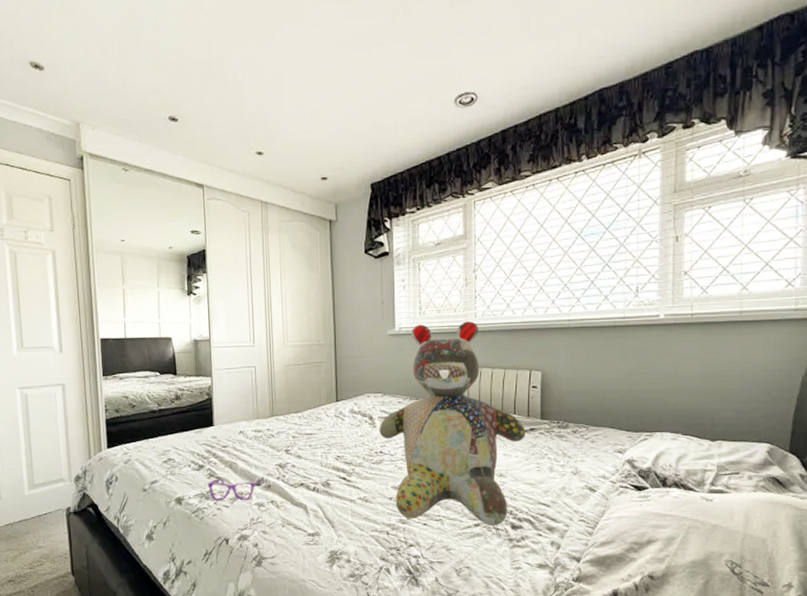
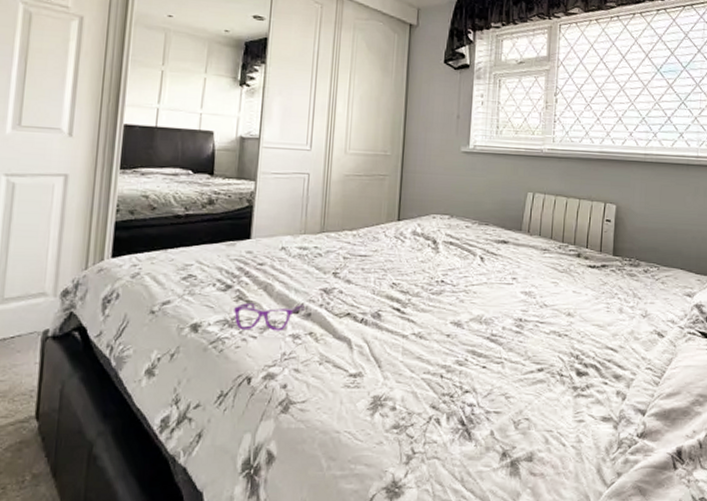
stuffed bear: present [379,321,525,525] -> none [442,143,597,371]

